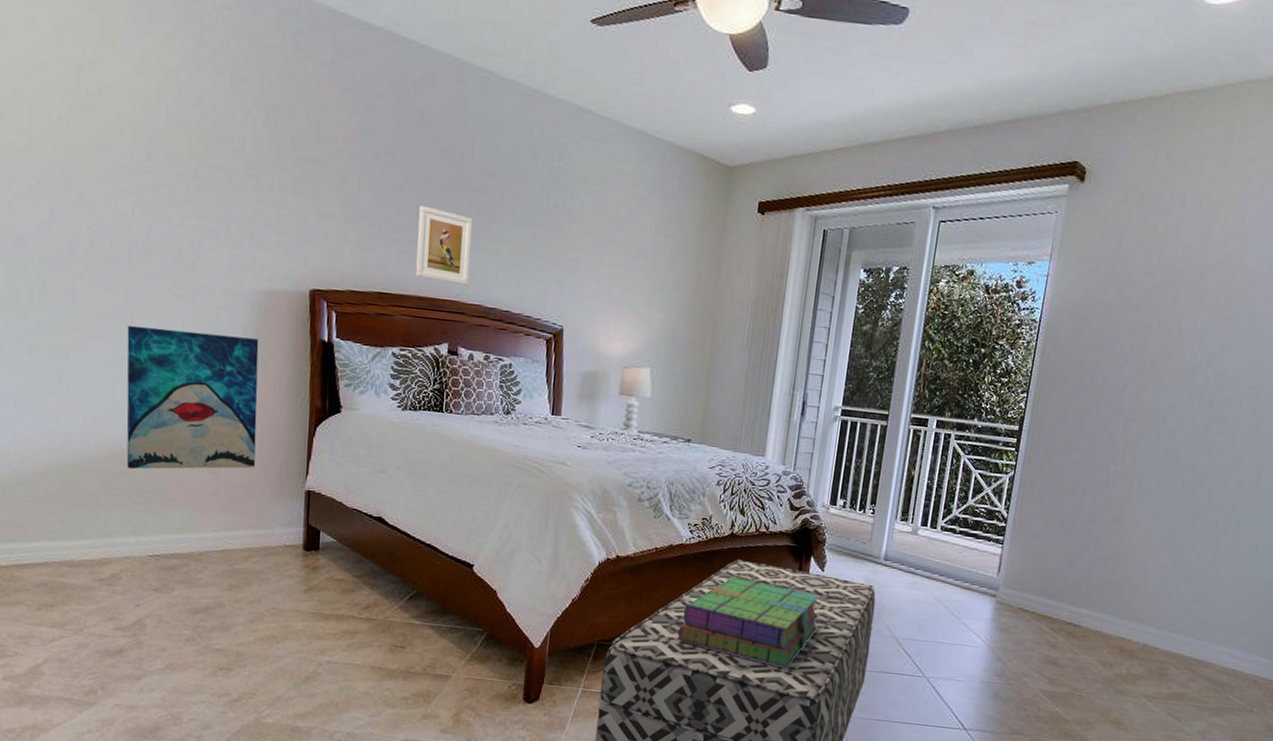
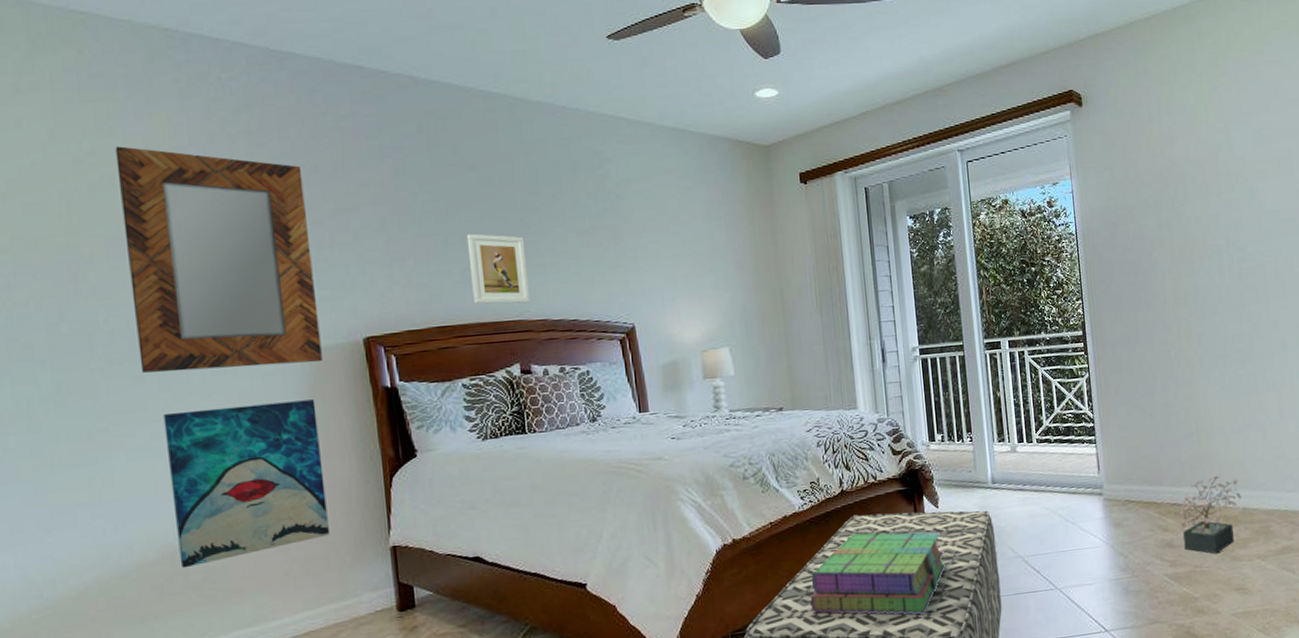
home mirror: none [113,59,277,305] -> present [115,146,322,373]
decorative plant: none [1068,604,1146,683] -> present [1179,475,1242,554]

